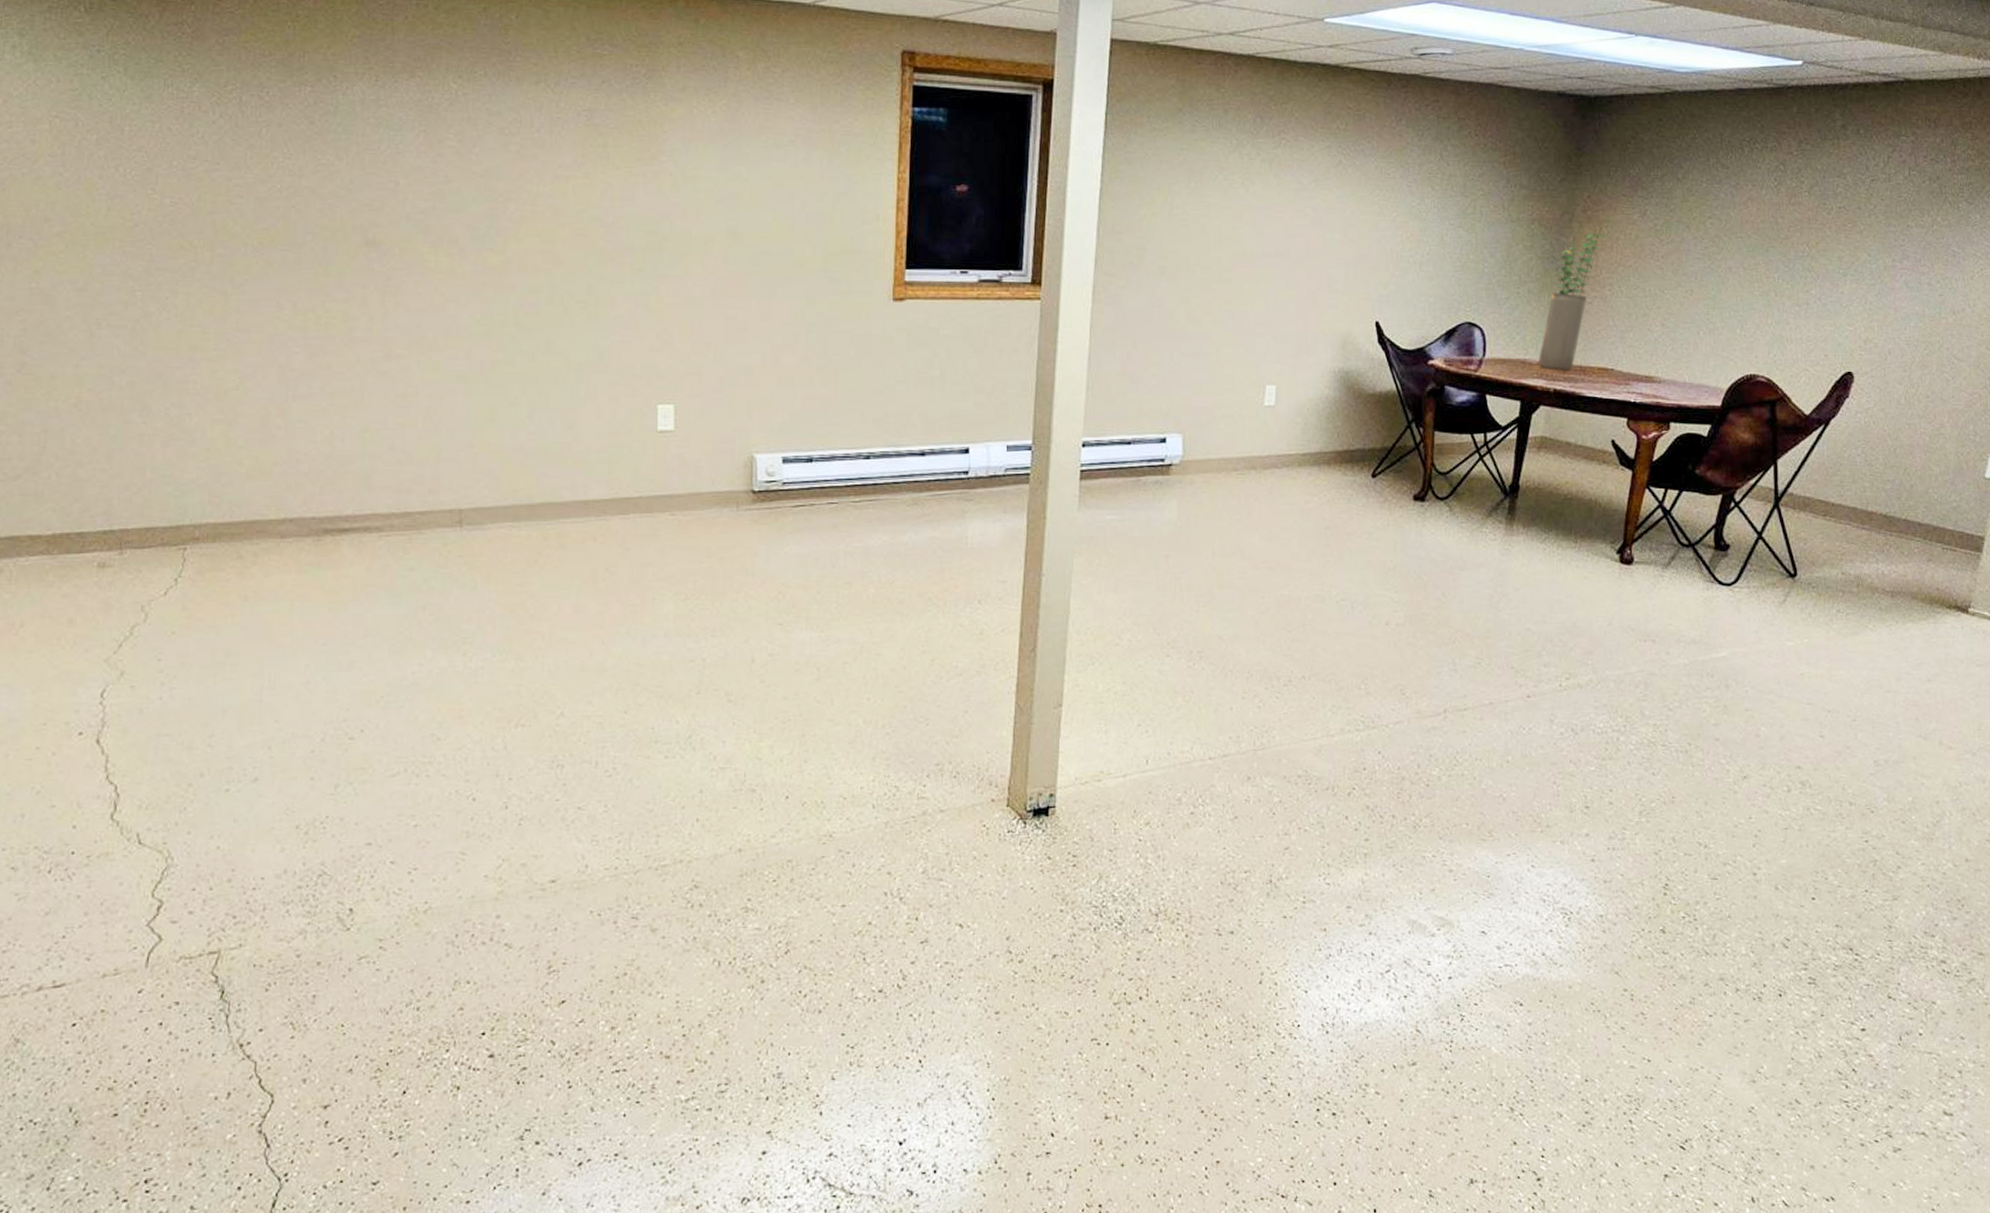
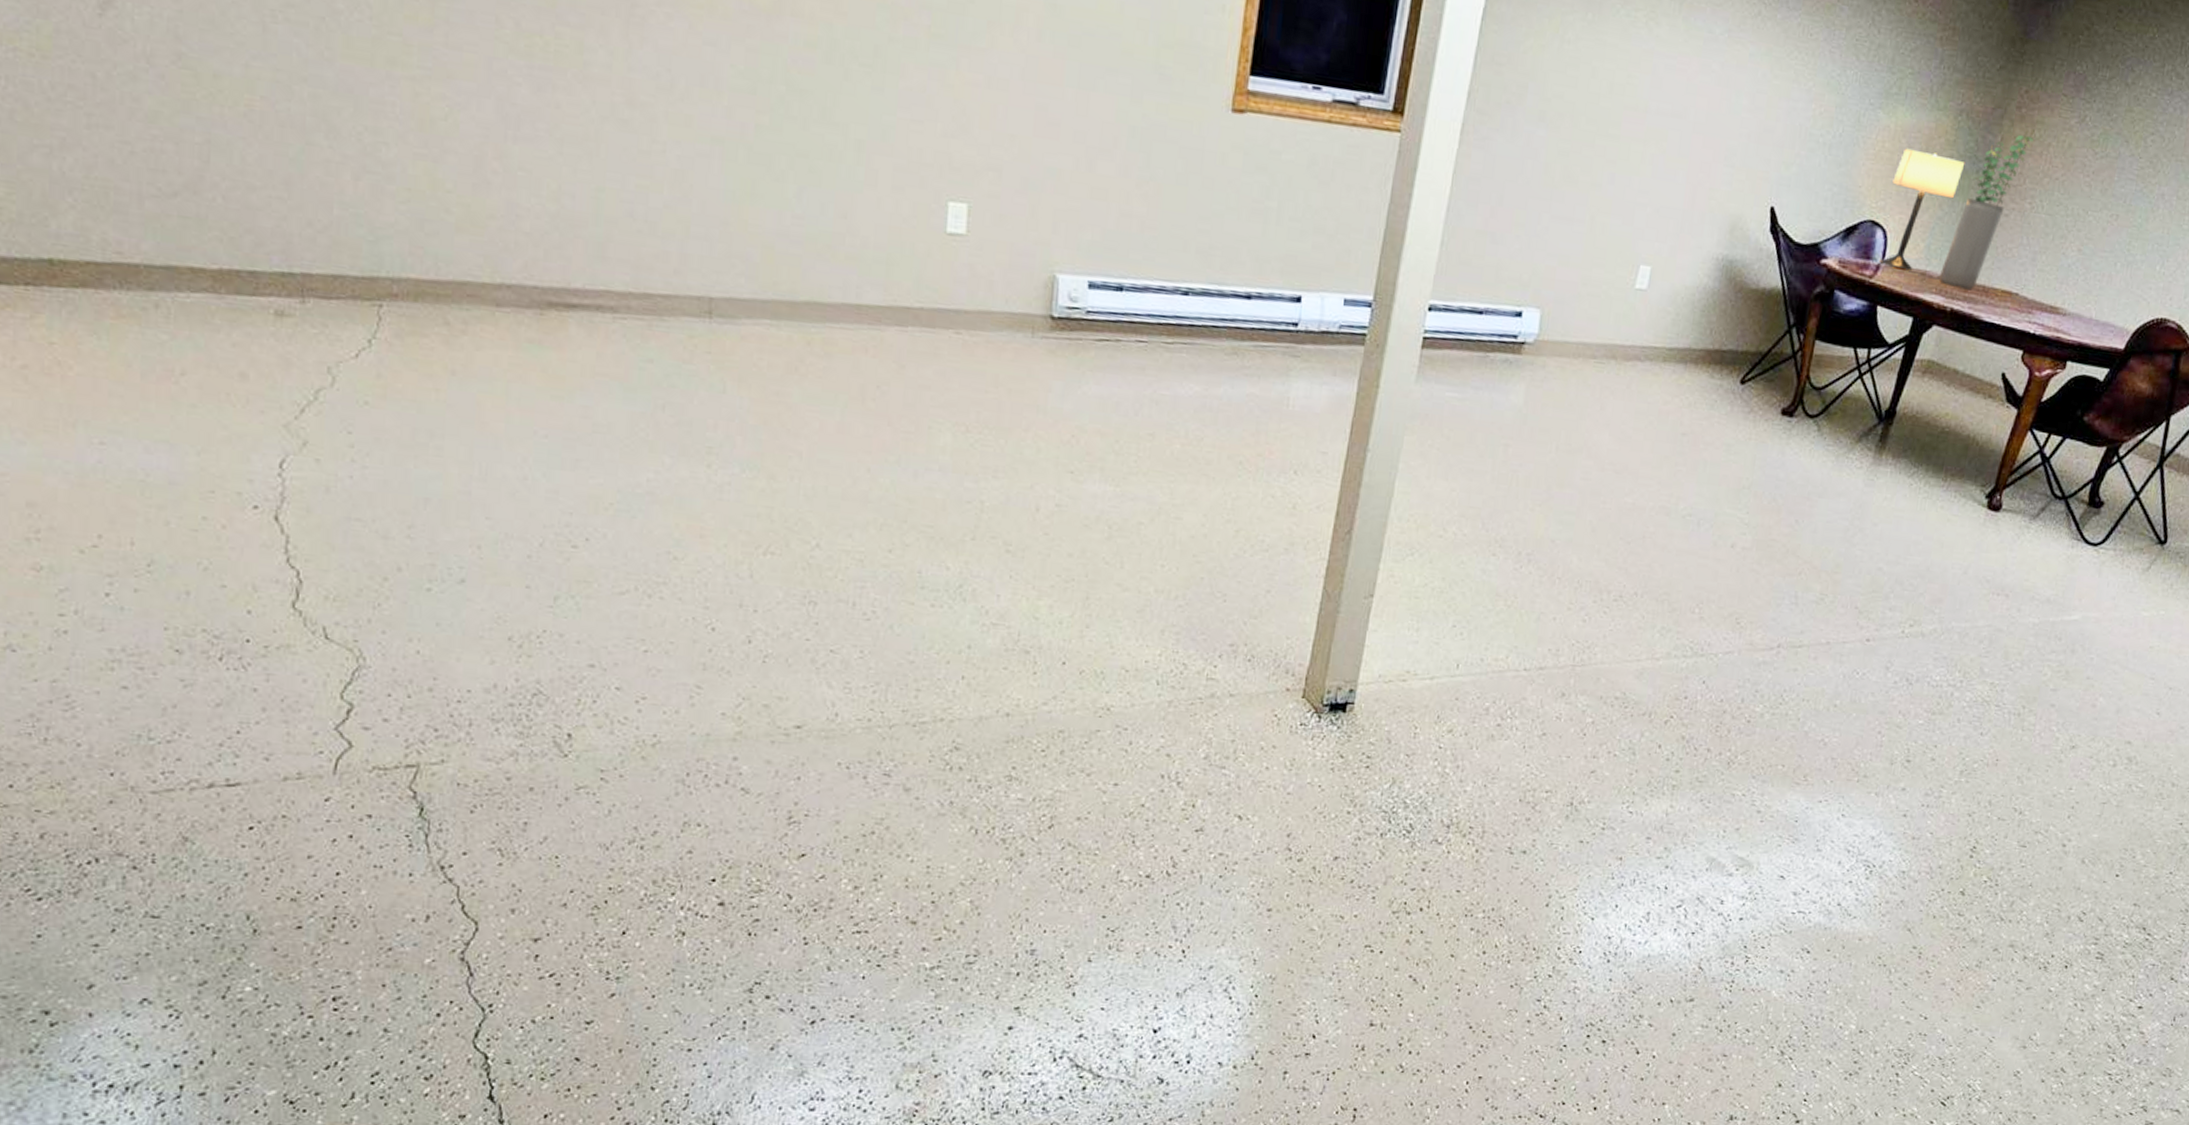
table lamp: none [1481,257,1544,361] -> present [1879,148,1965,271]

